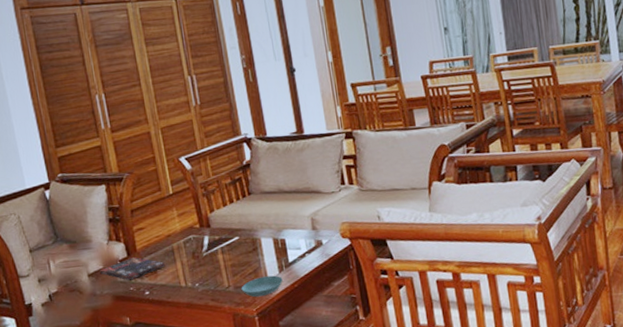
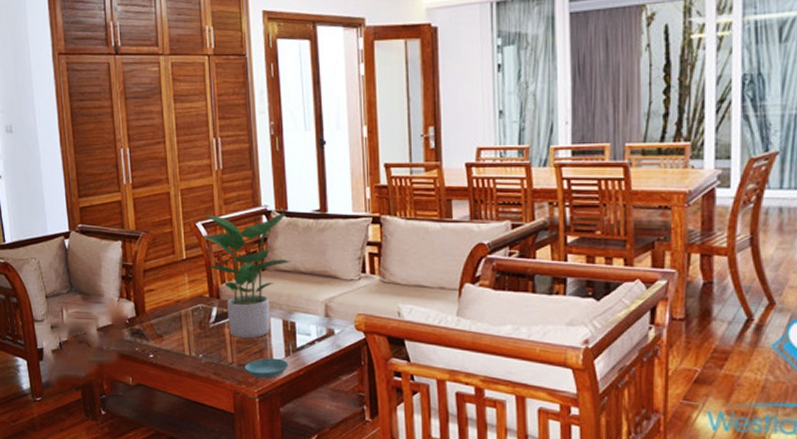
book: present [99,256,165,281] -> none [108,317,171,341]
potted plant: none [189,138,275,262] -> present [205,213,291,338]

